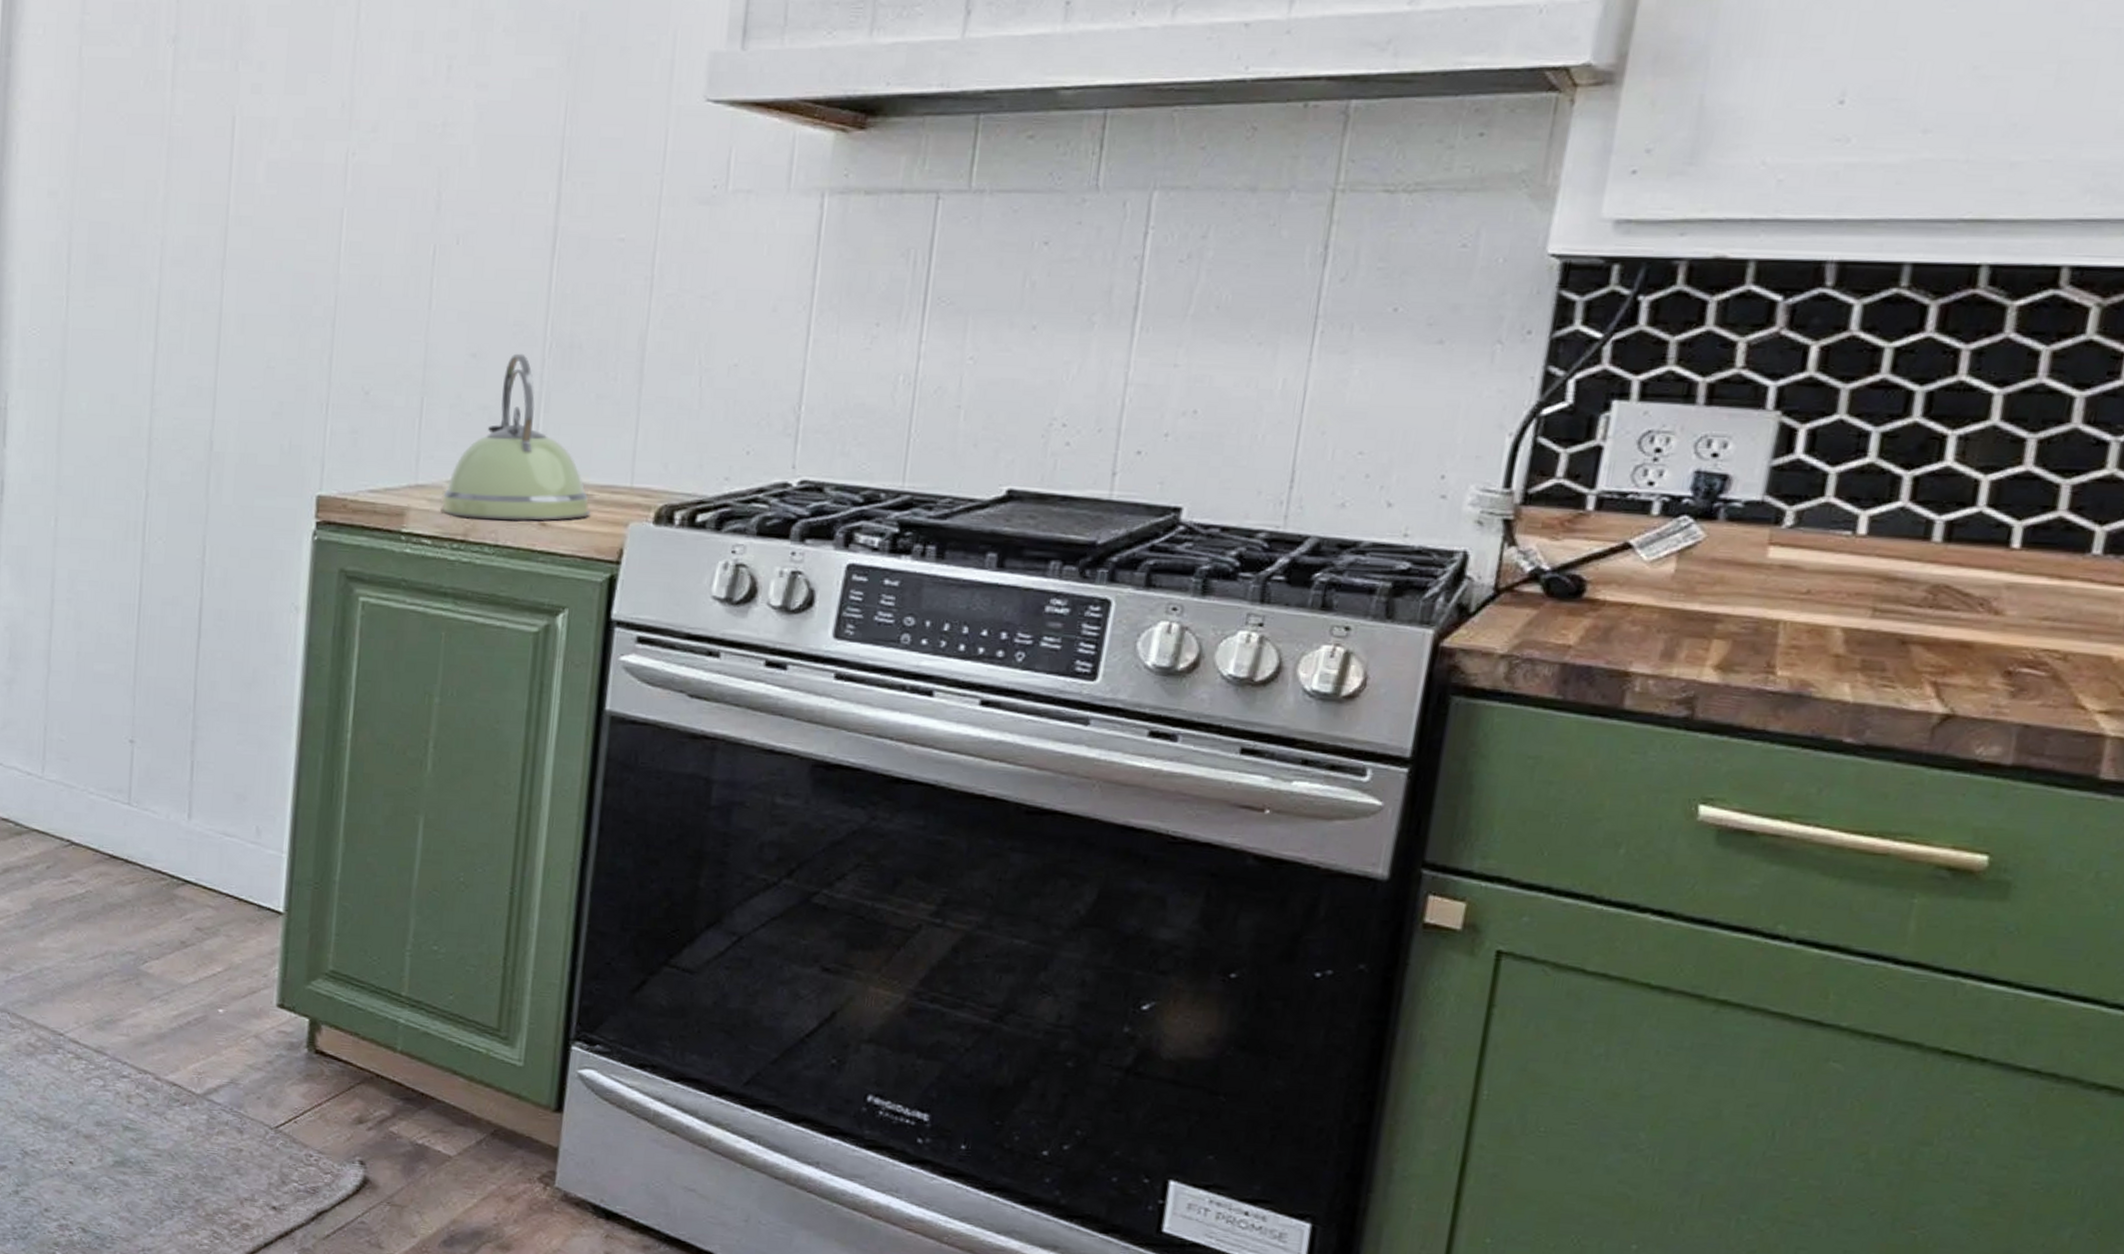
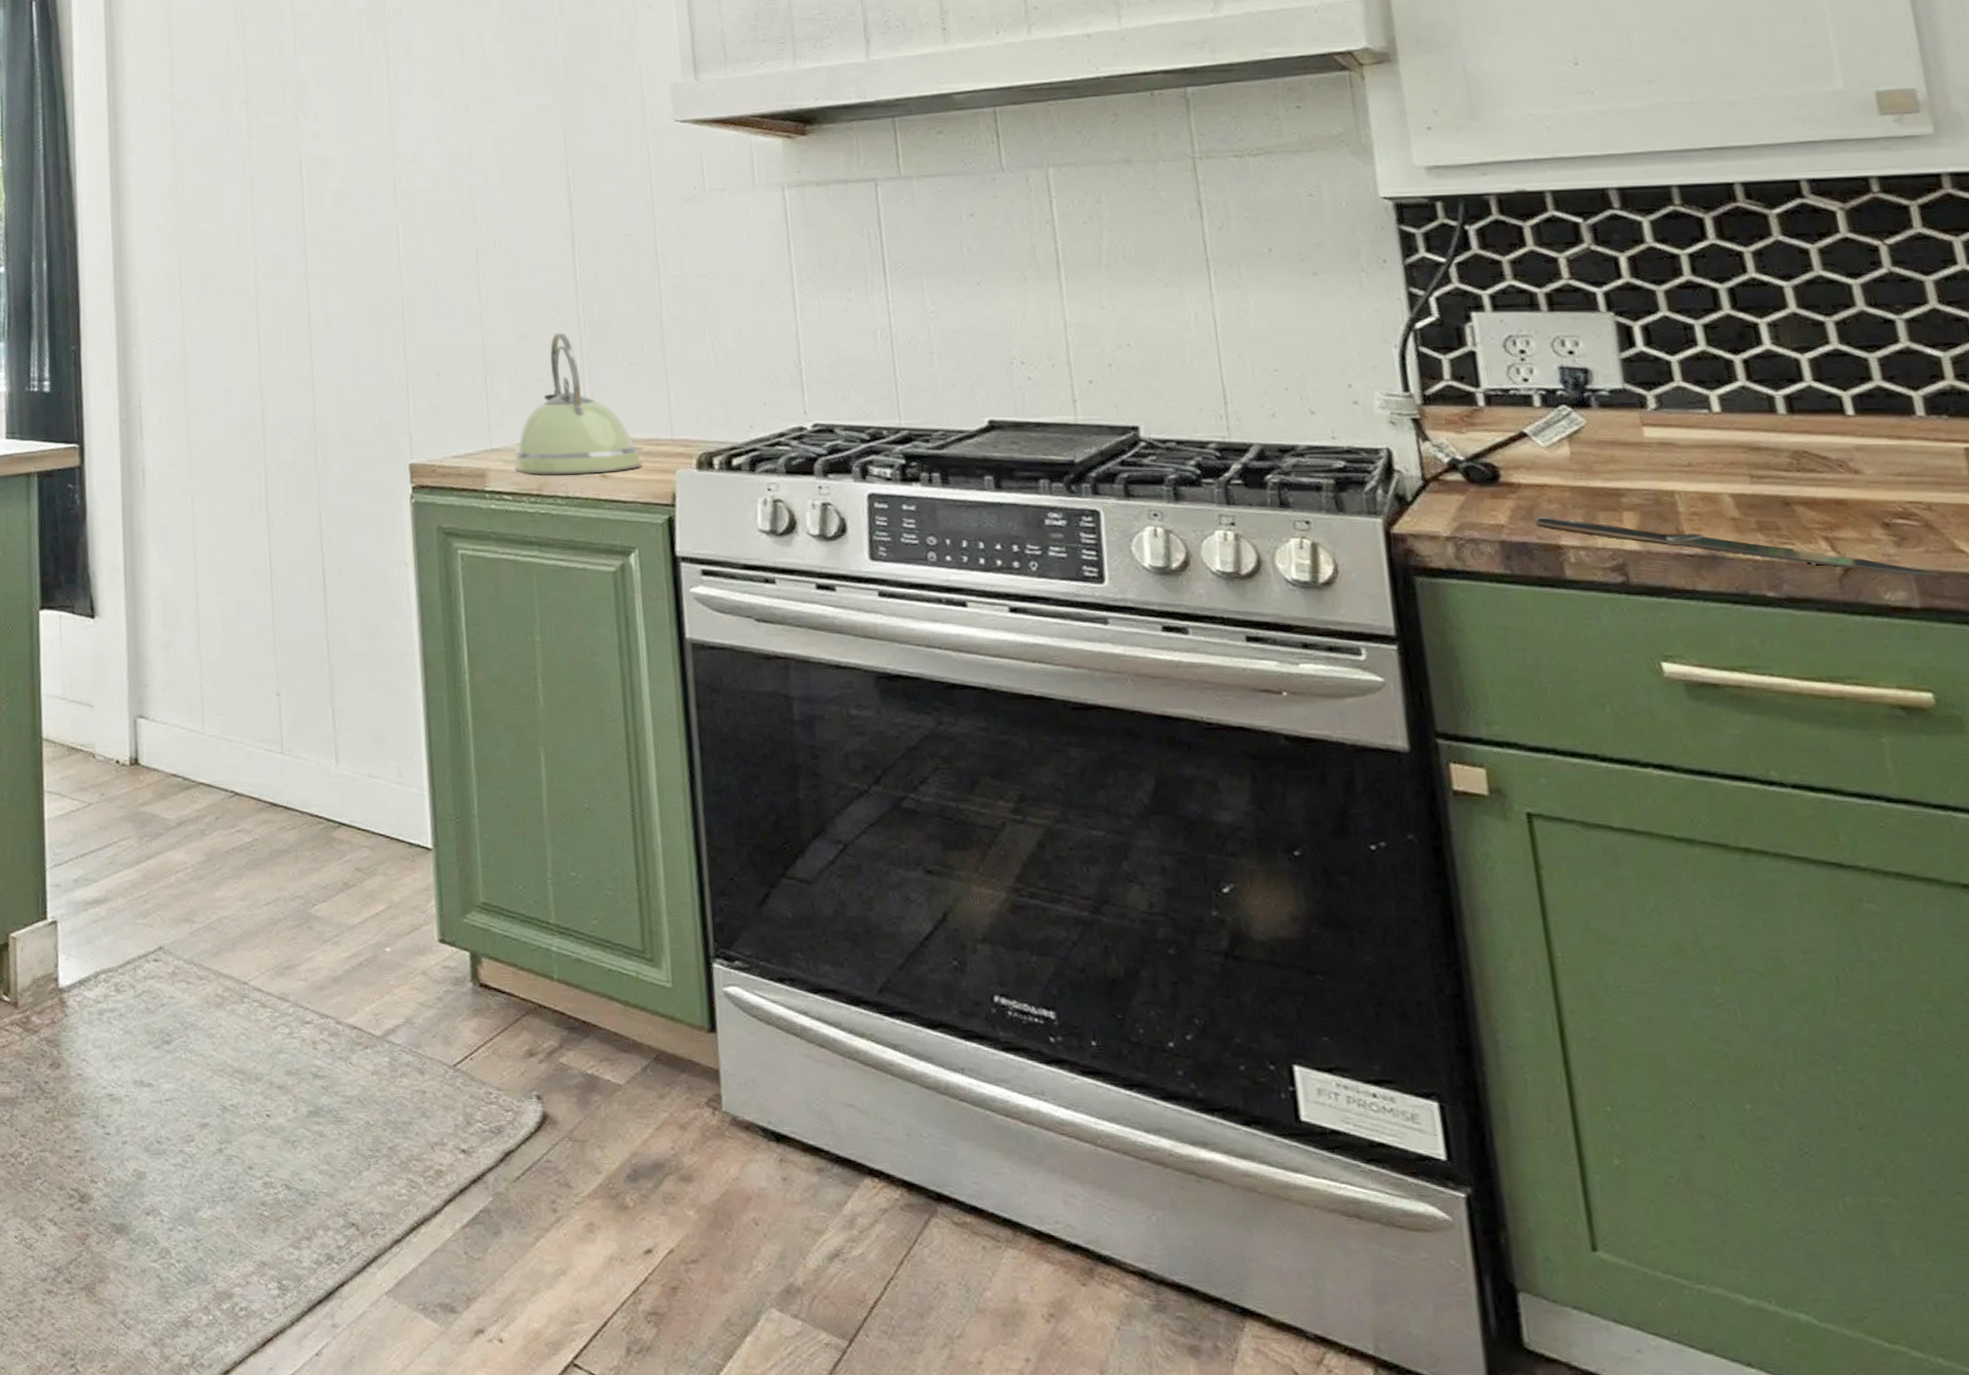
knife: none [1608,639,2048,734] -> present [1534,517,1941,577]

